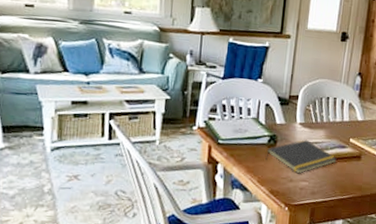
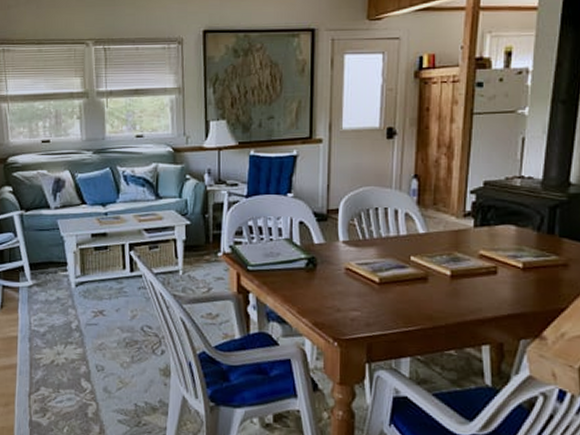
notepad: present [265,139,337,174] -> none [305,260,395,302]

